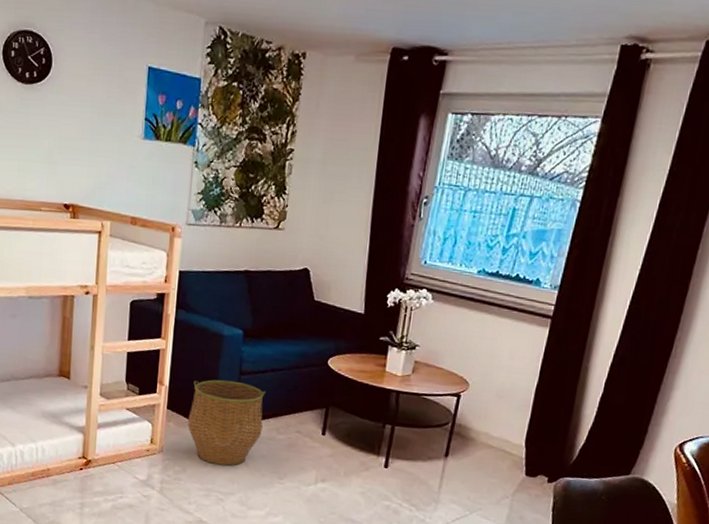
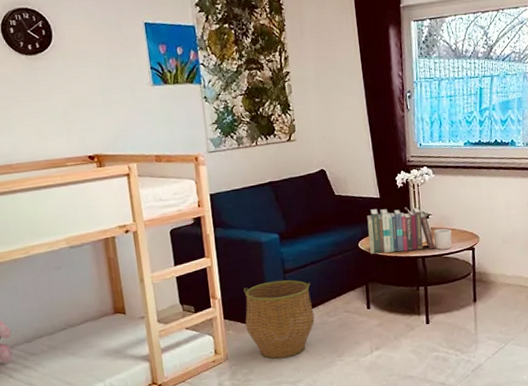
books: none [338,325,415,386] -> present [367,207,435,254]
mug: none [415,364,438,390] -> present [433,228,452,250]

